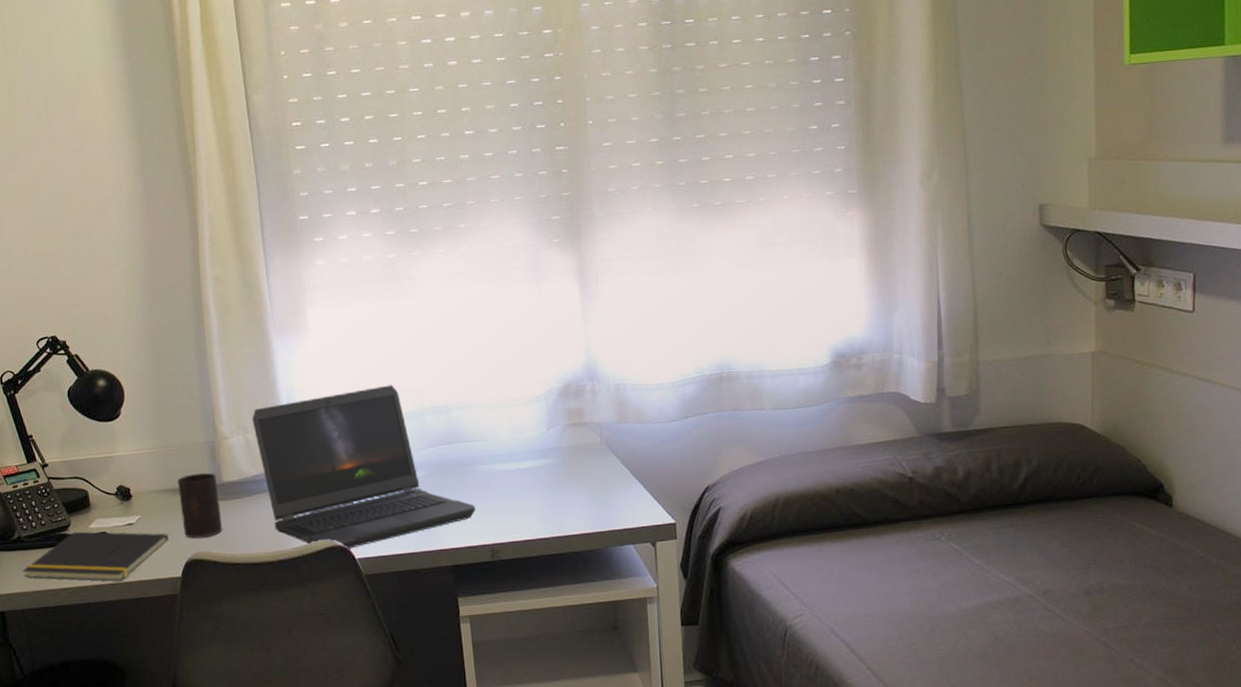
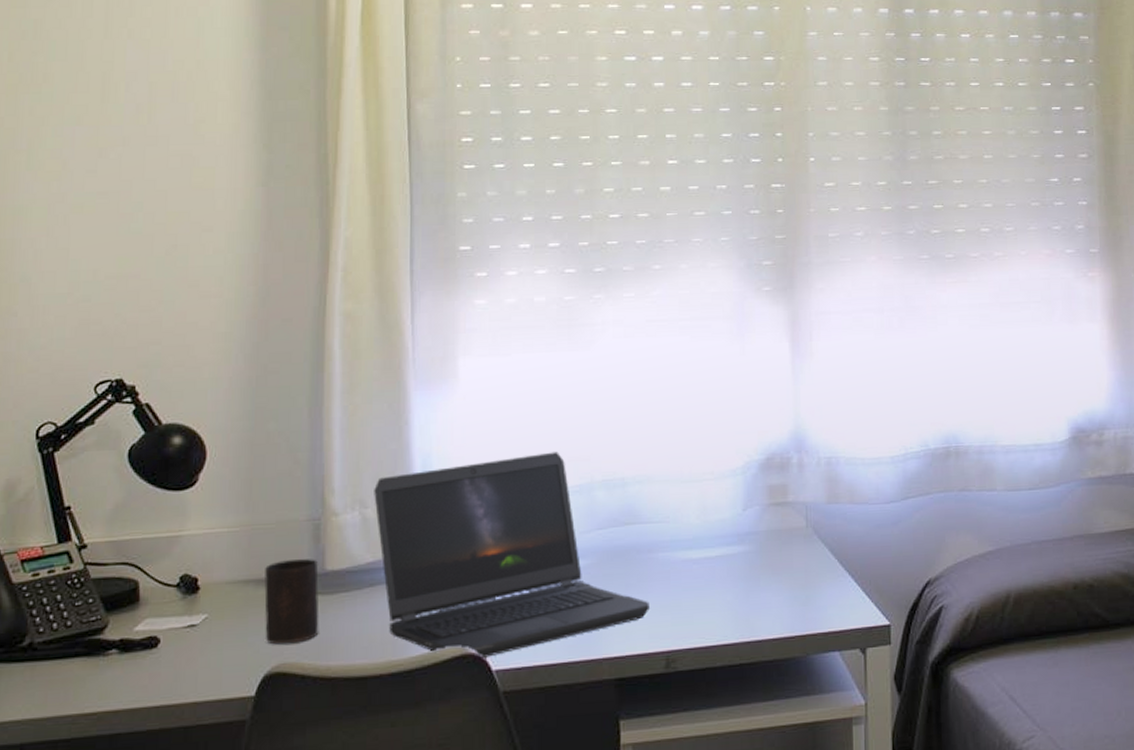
notepad: present [22,531,169,581] -> none [29,635,243,703]

